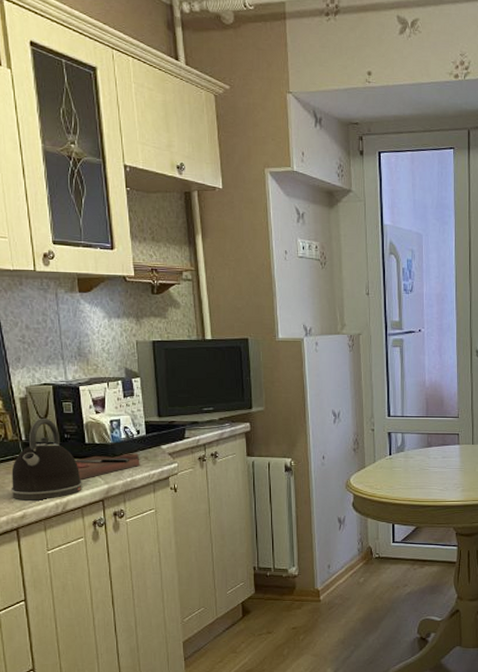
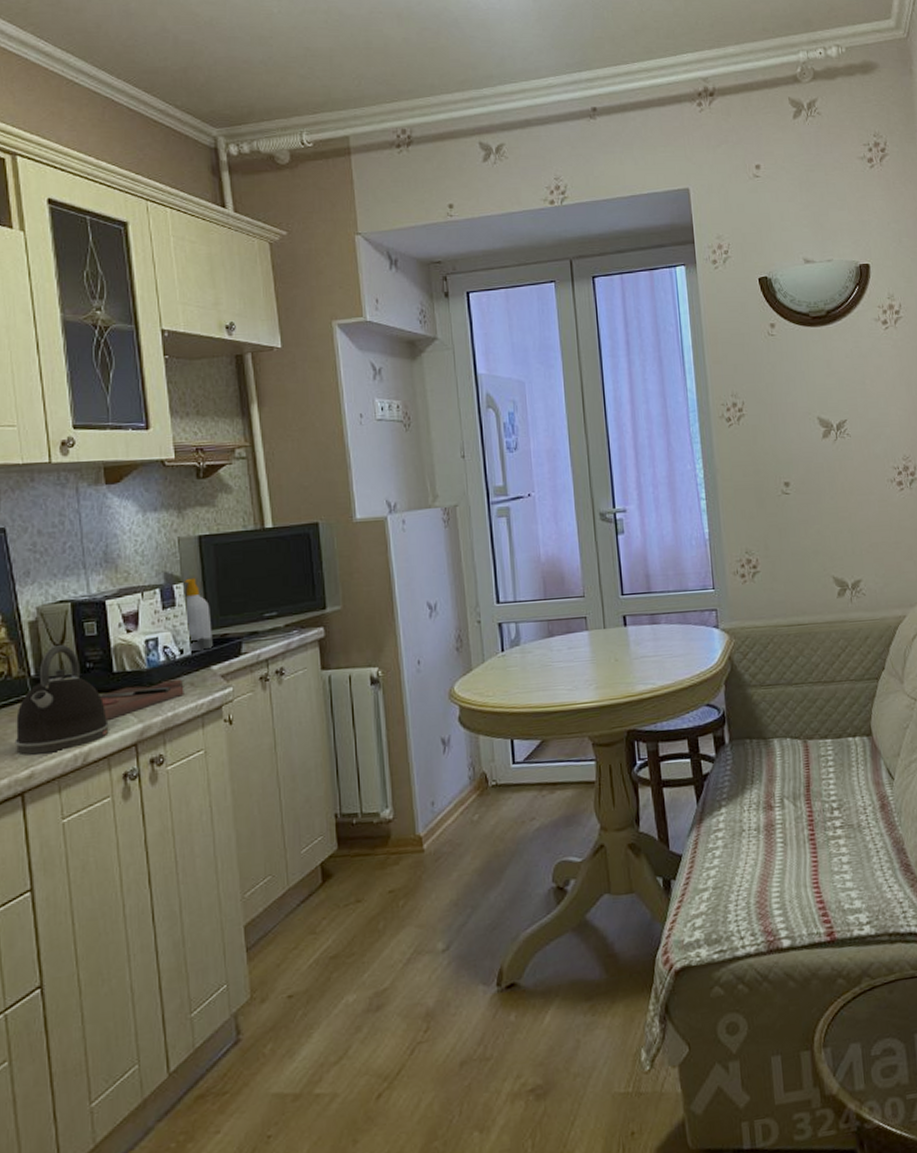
soap bottle: none [140,374,163,435] -> present [183,577,213,653]

